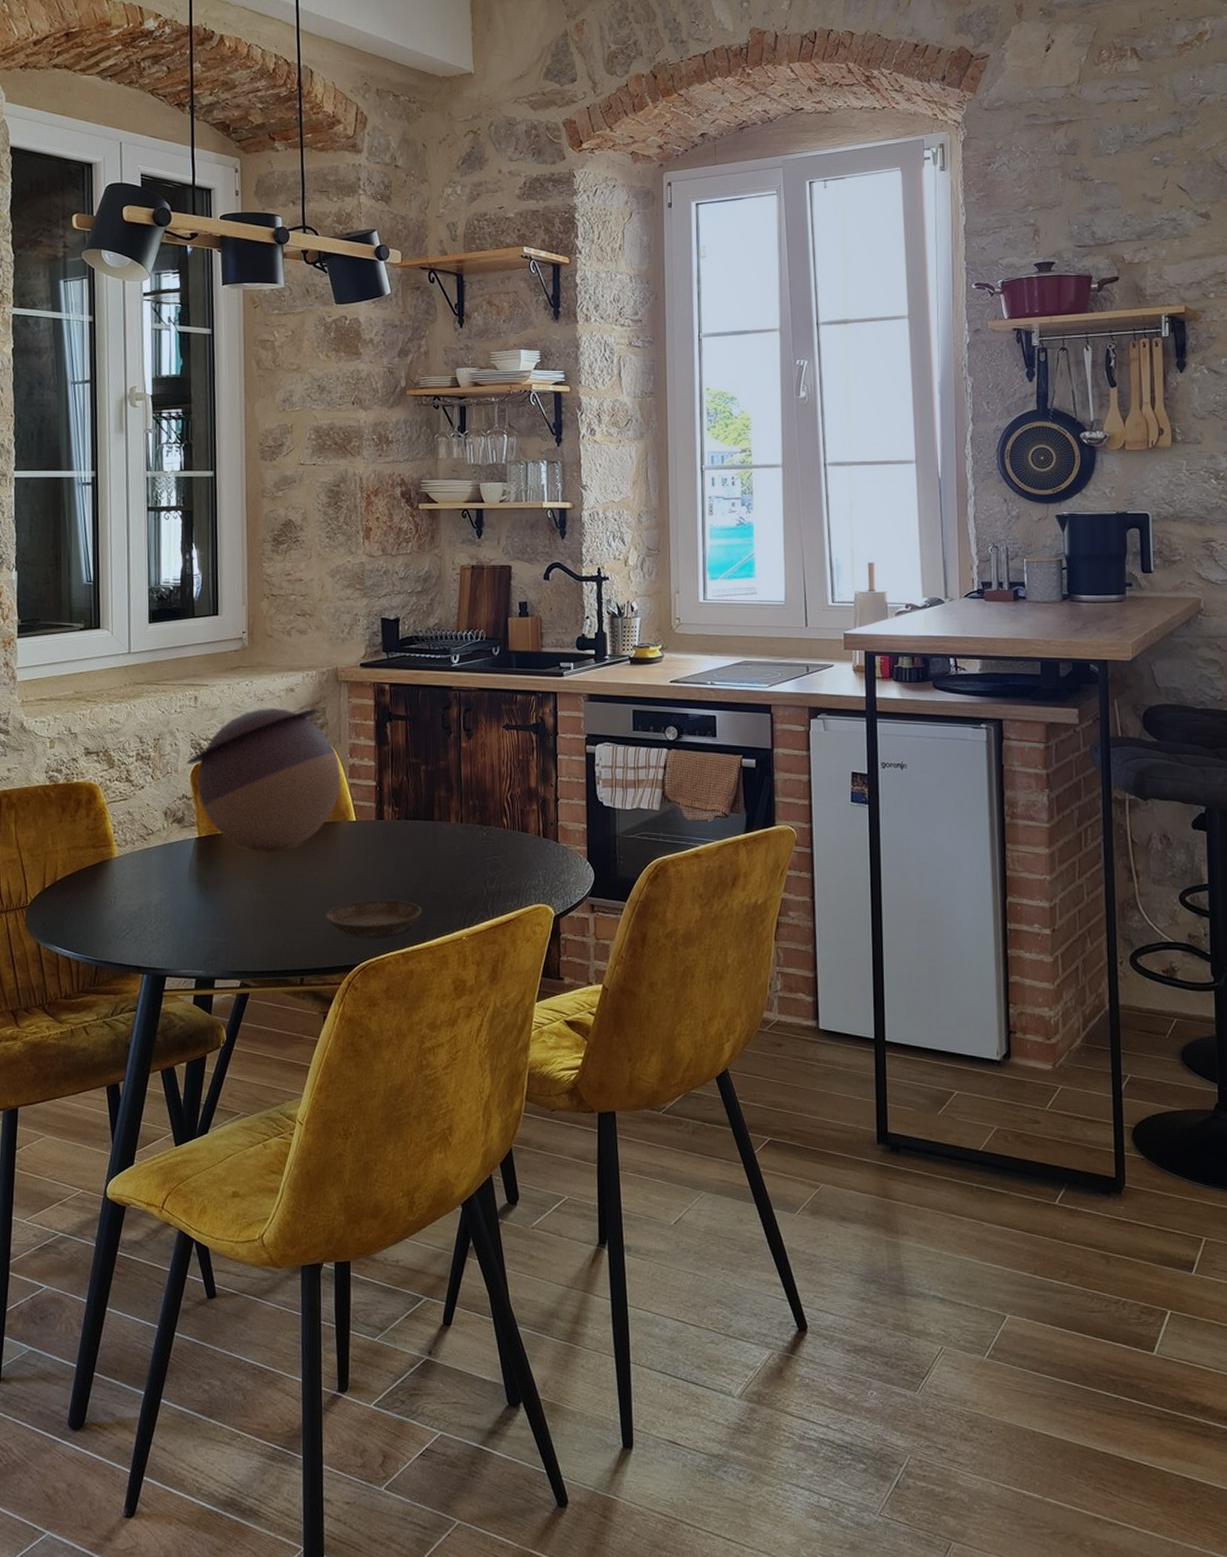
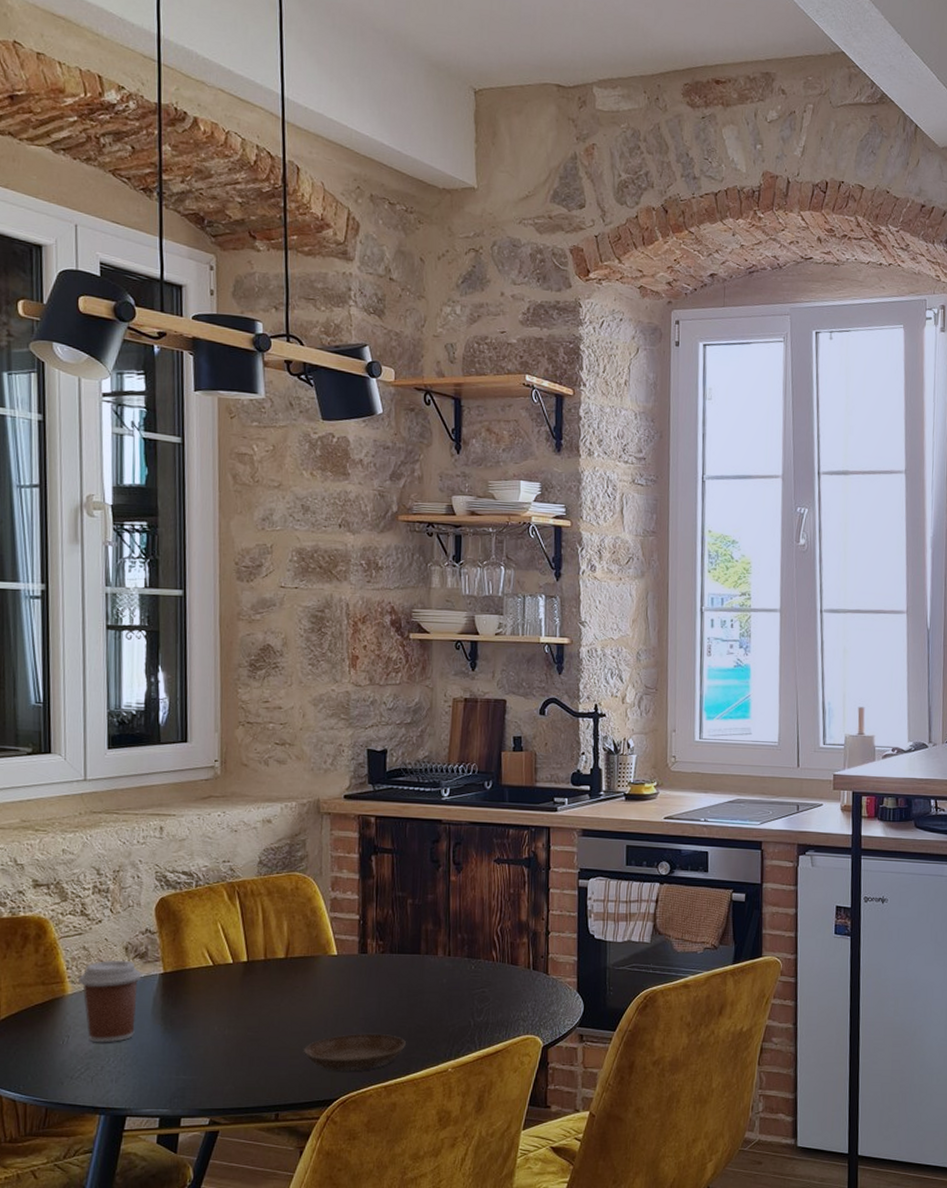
coffee cup: none [124,824,180,905] -> present [78,960,142,1043]
decorative bowl: present [187,708,341,852] -> none [151,839,322,988]

